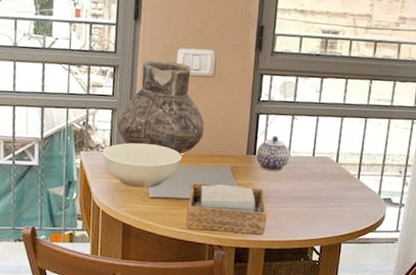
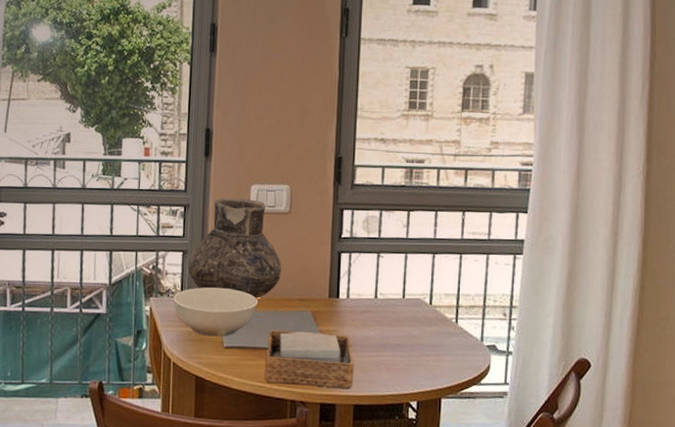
teapot: present [256,136,290,171] -> none [339,276,378,316]

